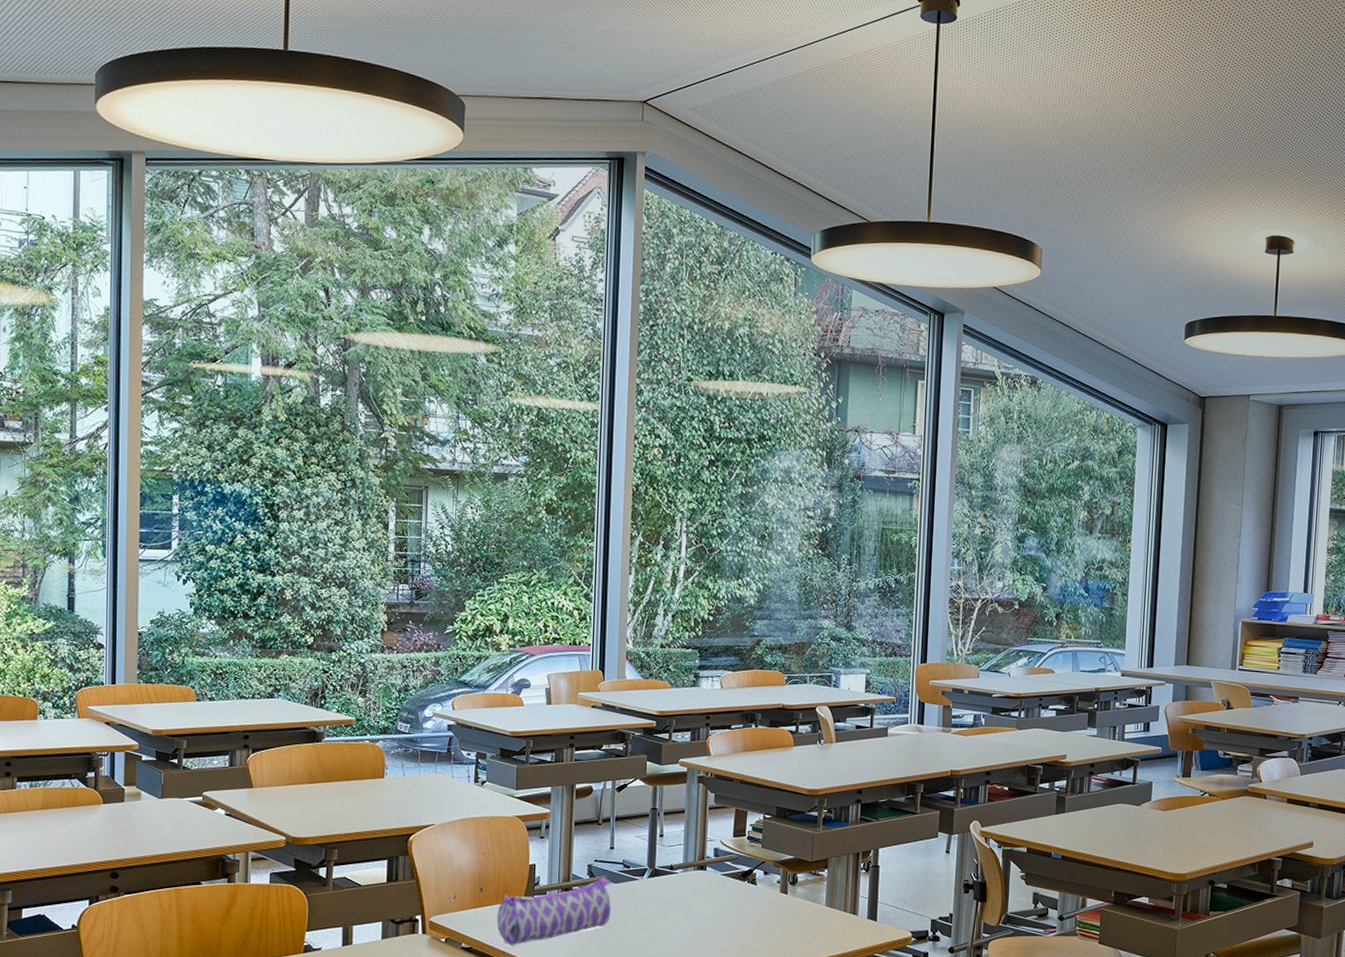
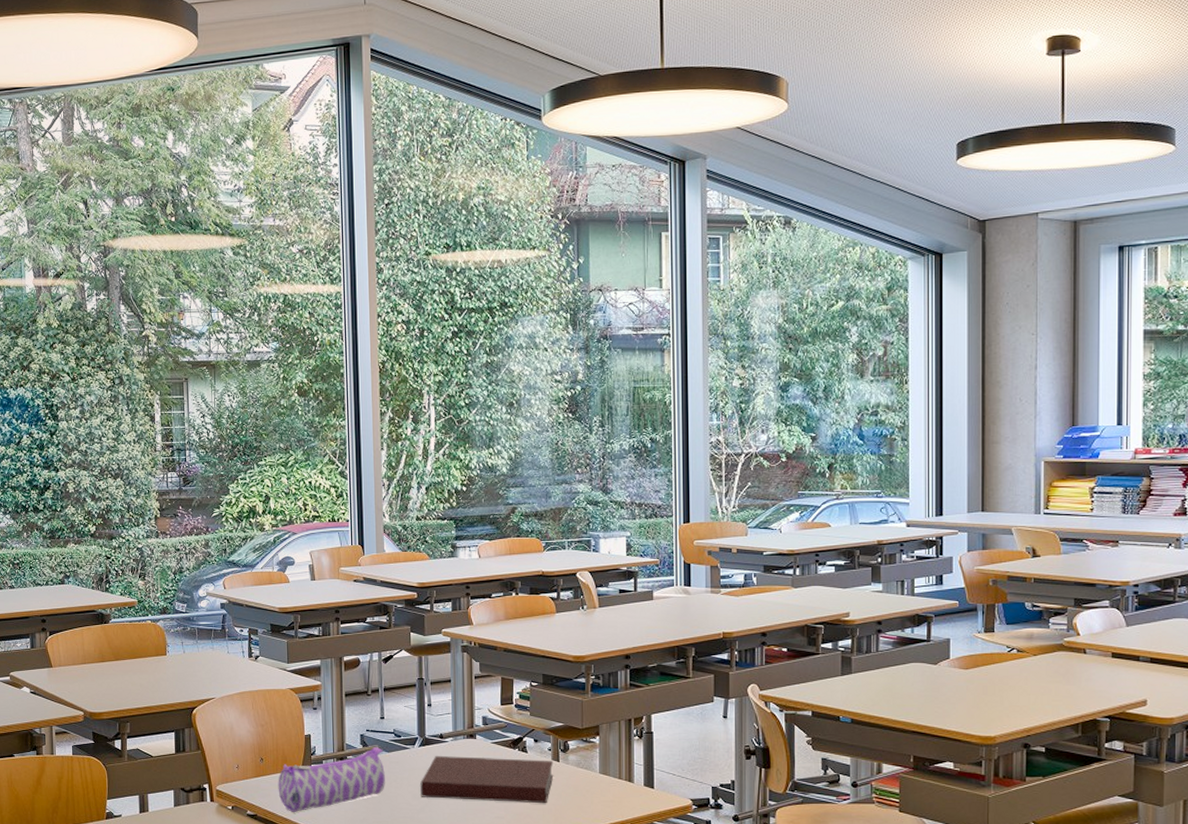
notebook: none [646,887,782,936] -> present [420,756,554,804]

